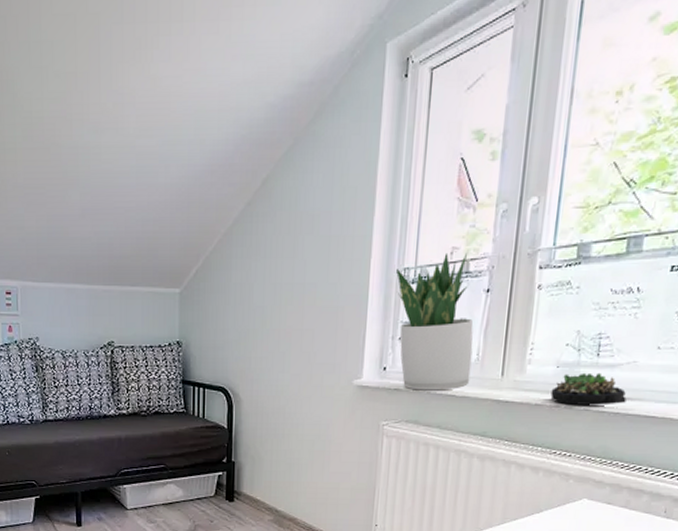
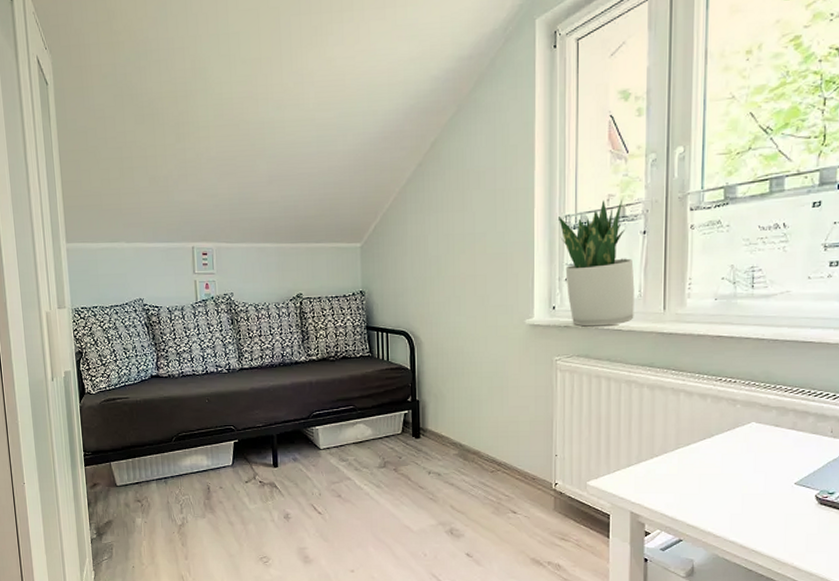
succulent plant: present [550,372,627,407] -> none [711,303,783,335]

